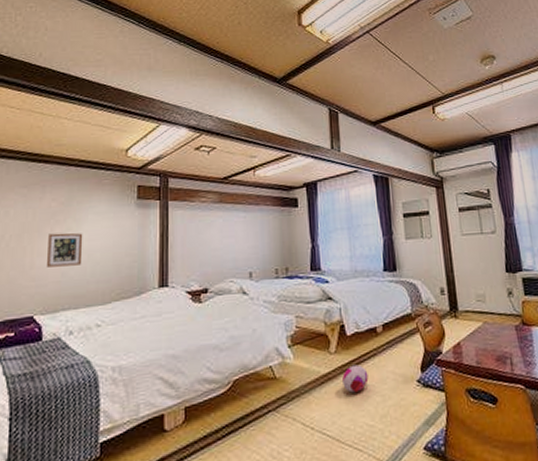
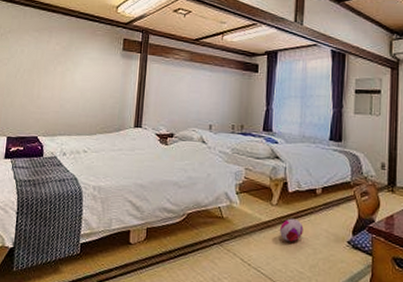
picture frame: present [47,233,83,267] -> none [50,71,79,100]

